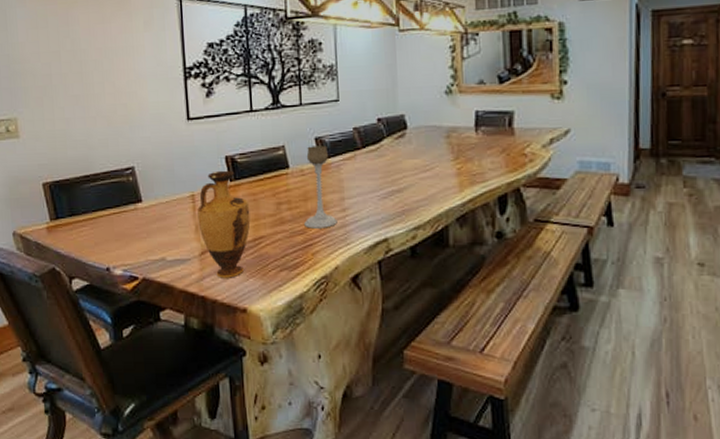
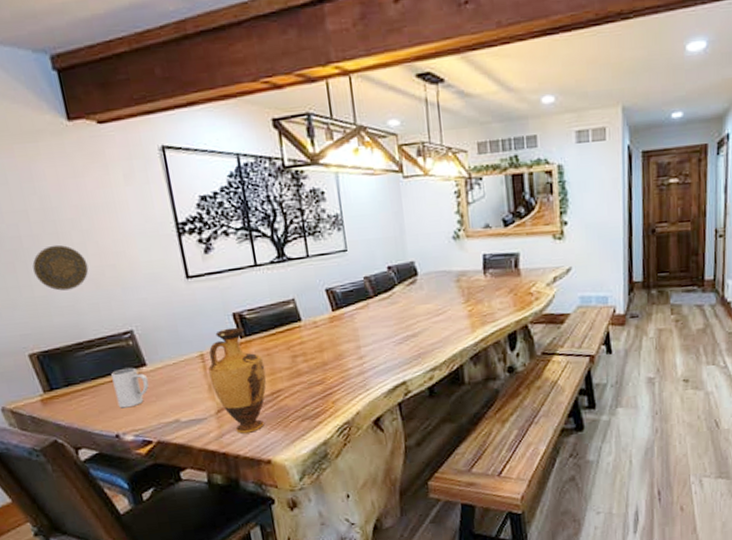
decorative plate: none [57,83,104,126] -> present [32,244,89,291]
mug: none [110,202,143,242] -> present [111,367,149,408]
candle holder: present [304,145,337,229] -> none [318,296,355,378]

